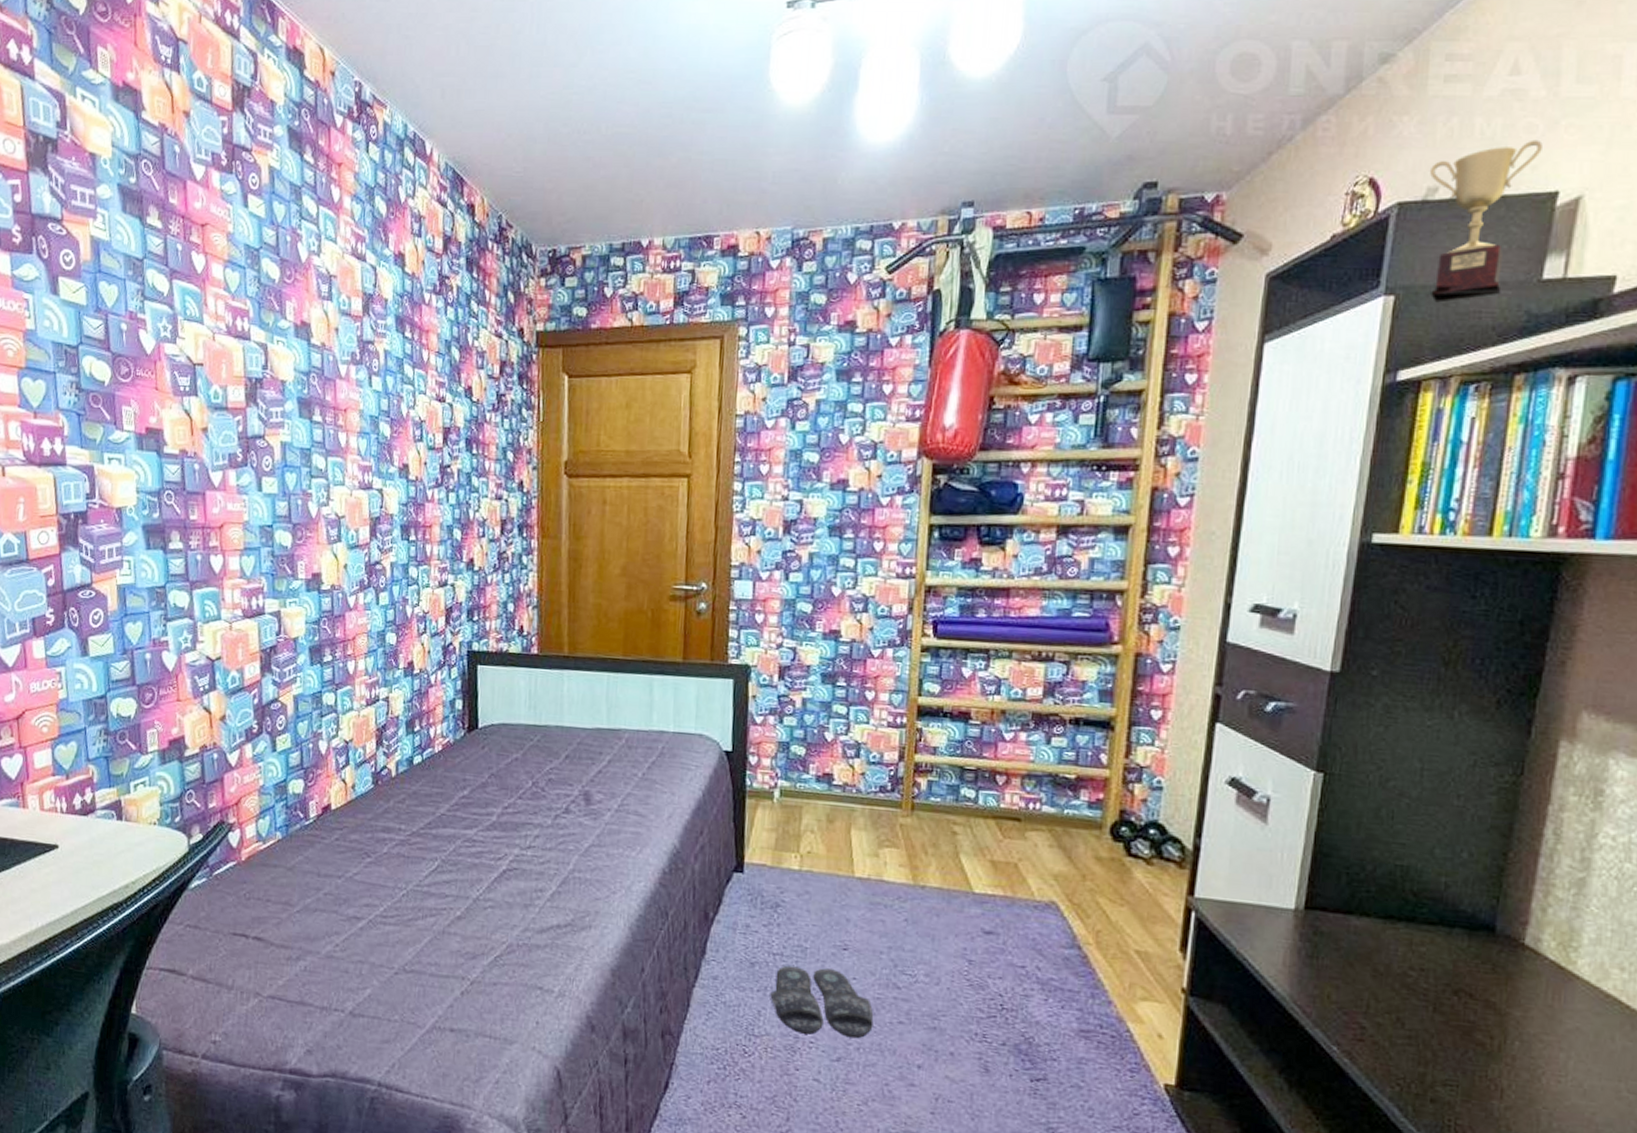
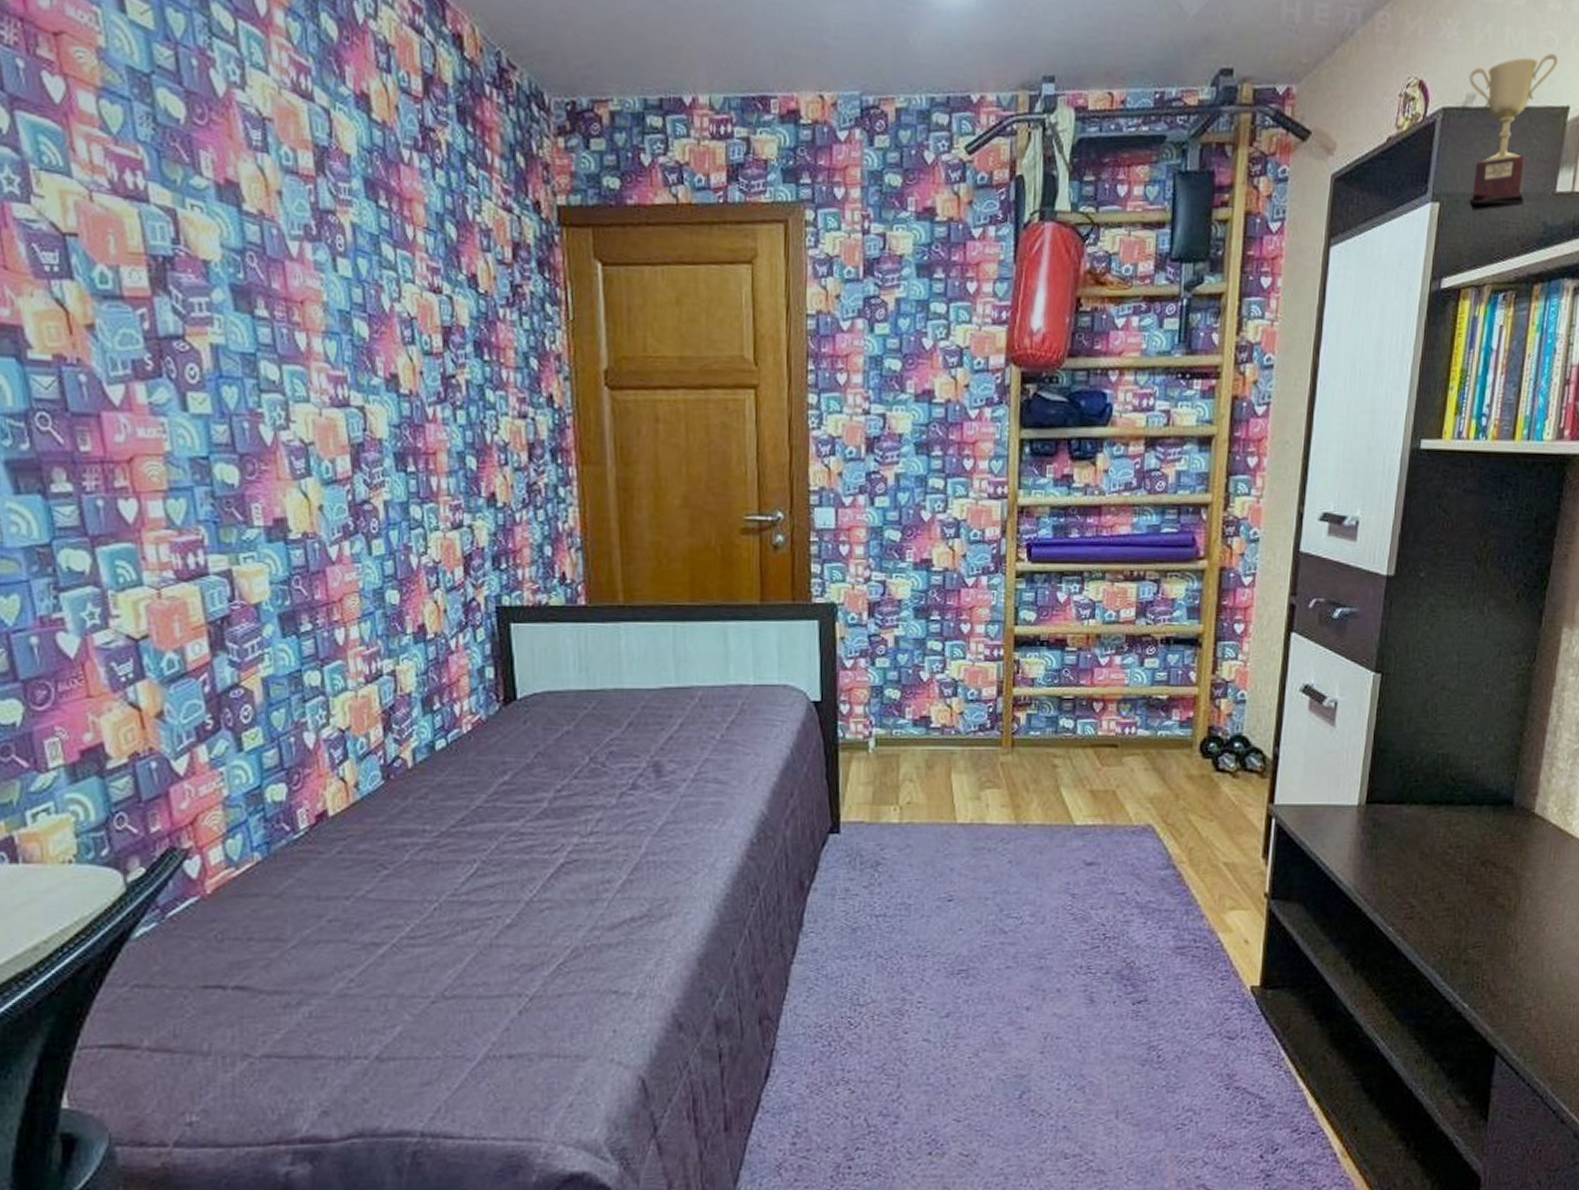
slippers: present [770,965,874,1038] -> none [874,923,982,995]

